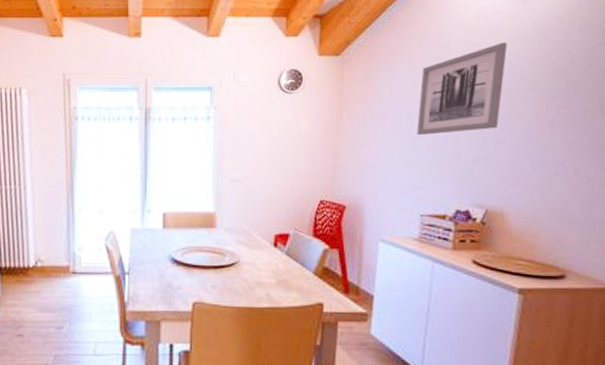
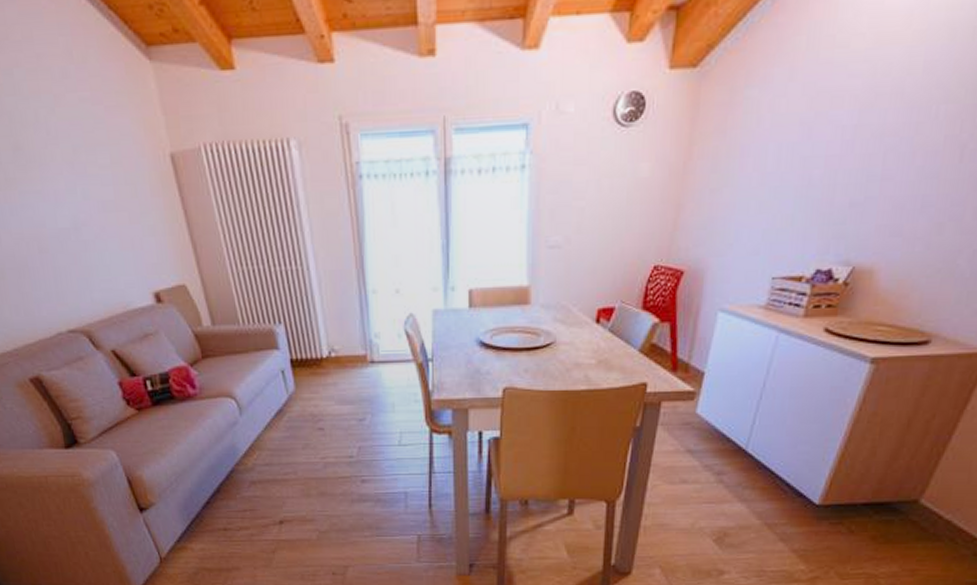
wall art: present [416,43,507,135] -> none [784,32,929,175]

